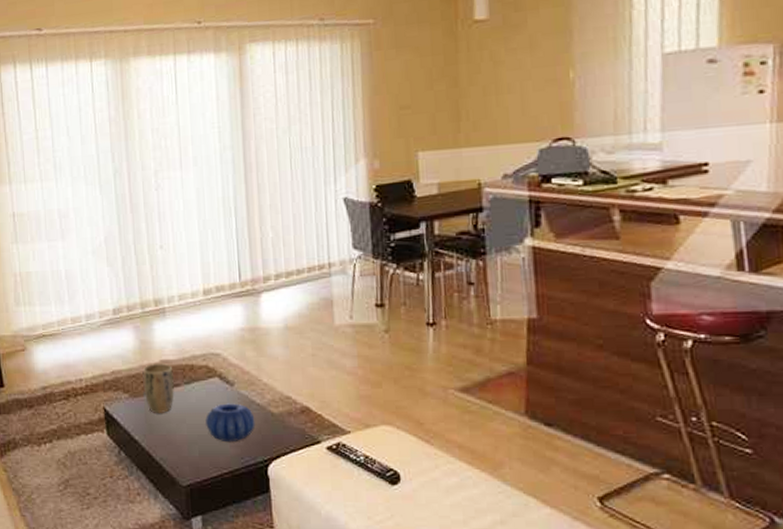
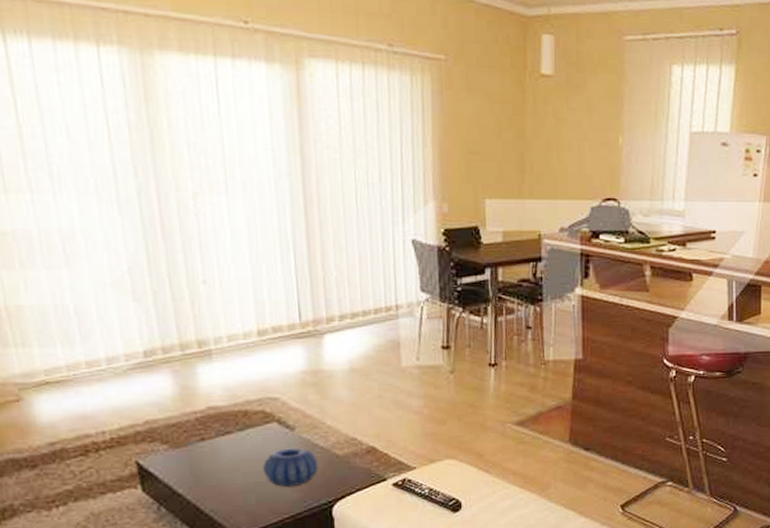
plant pot: present [142,364,174,413] -> none [185,410,225,464]

